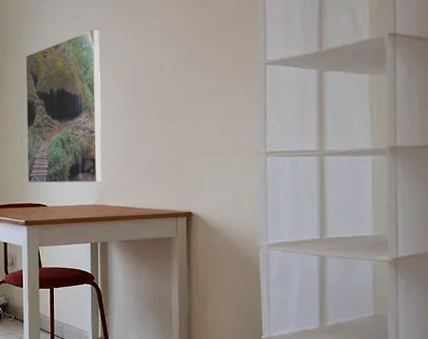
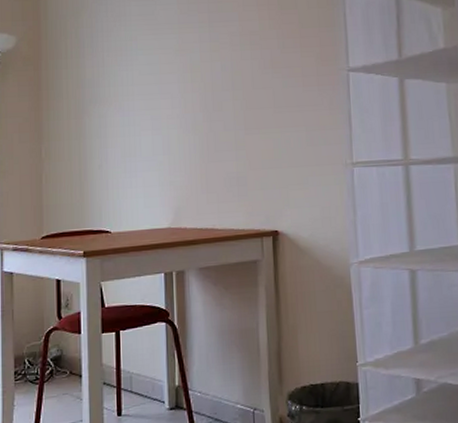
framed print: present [25,29,102,183] -> none [83,29,177,206]

